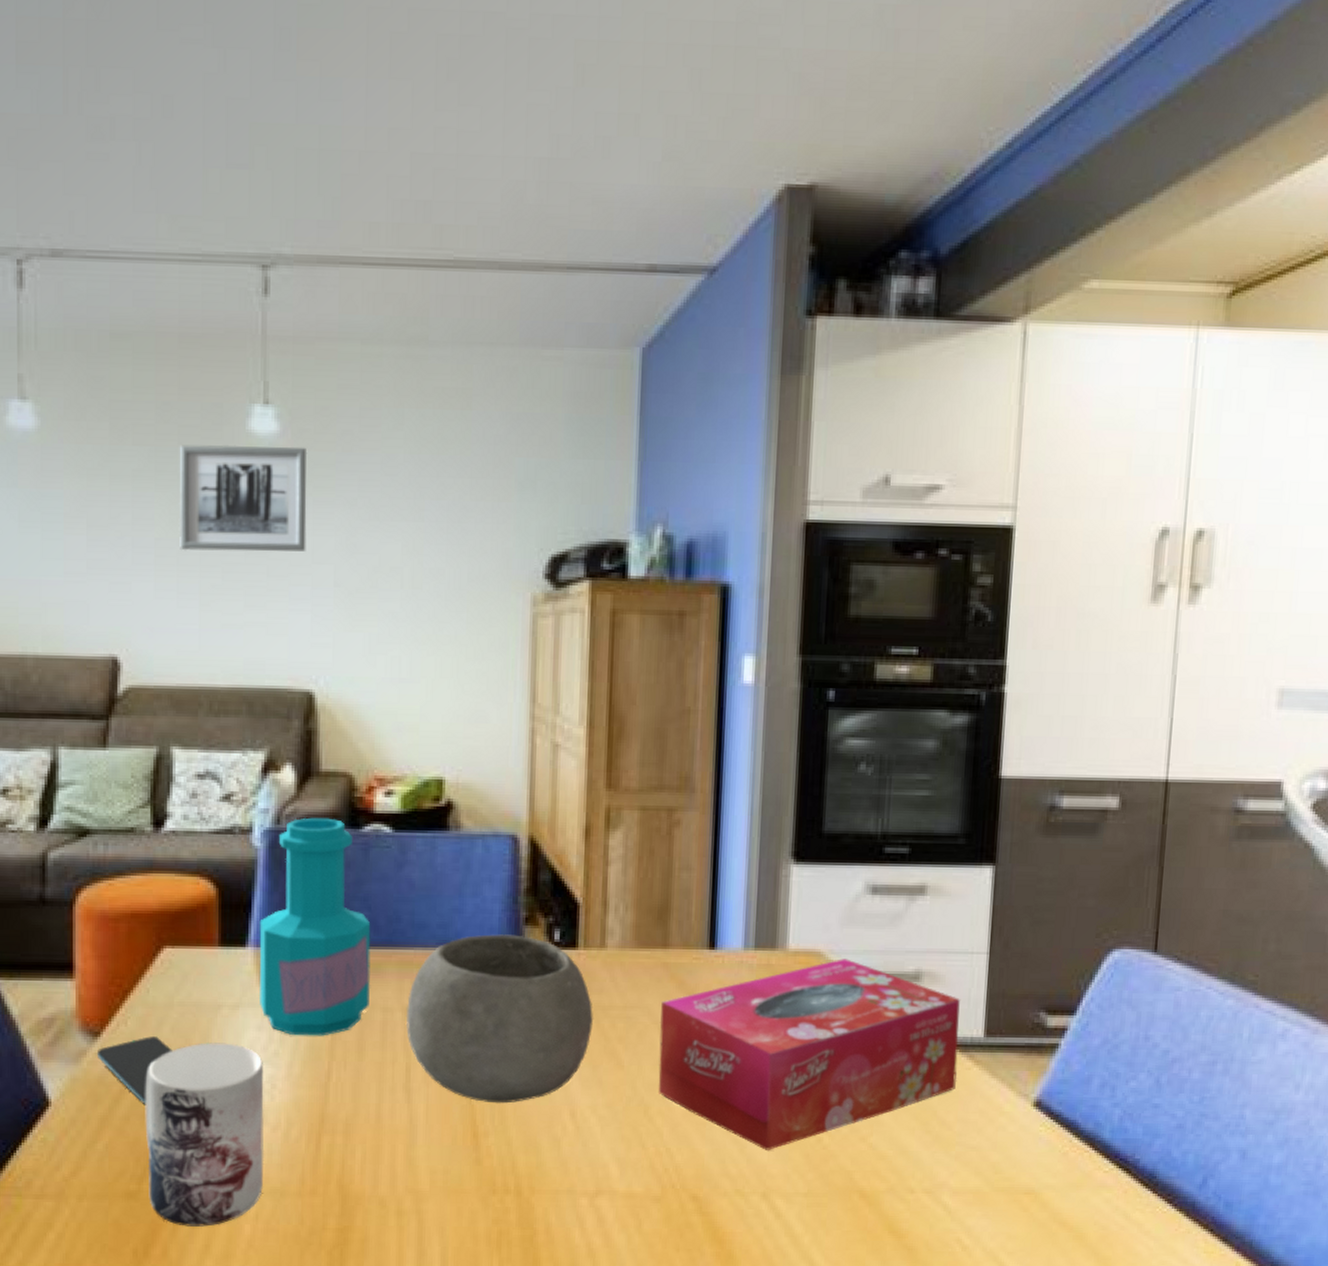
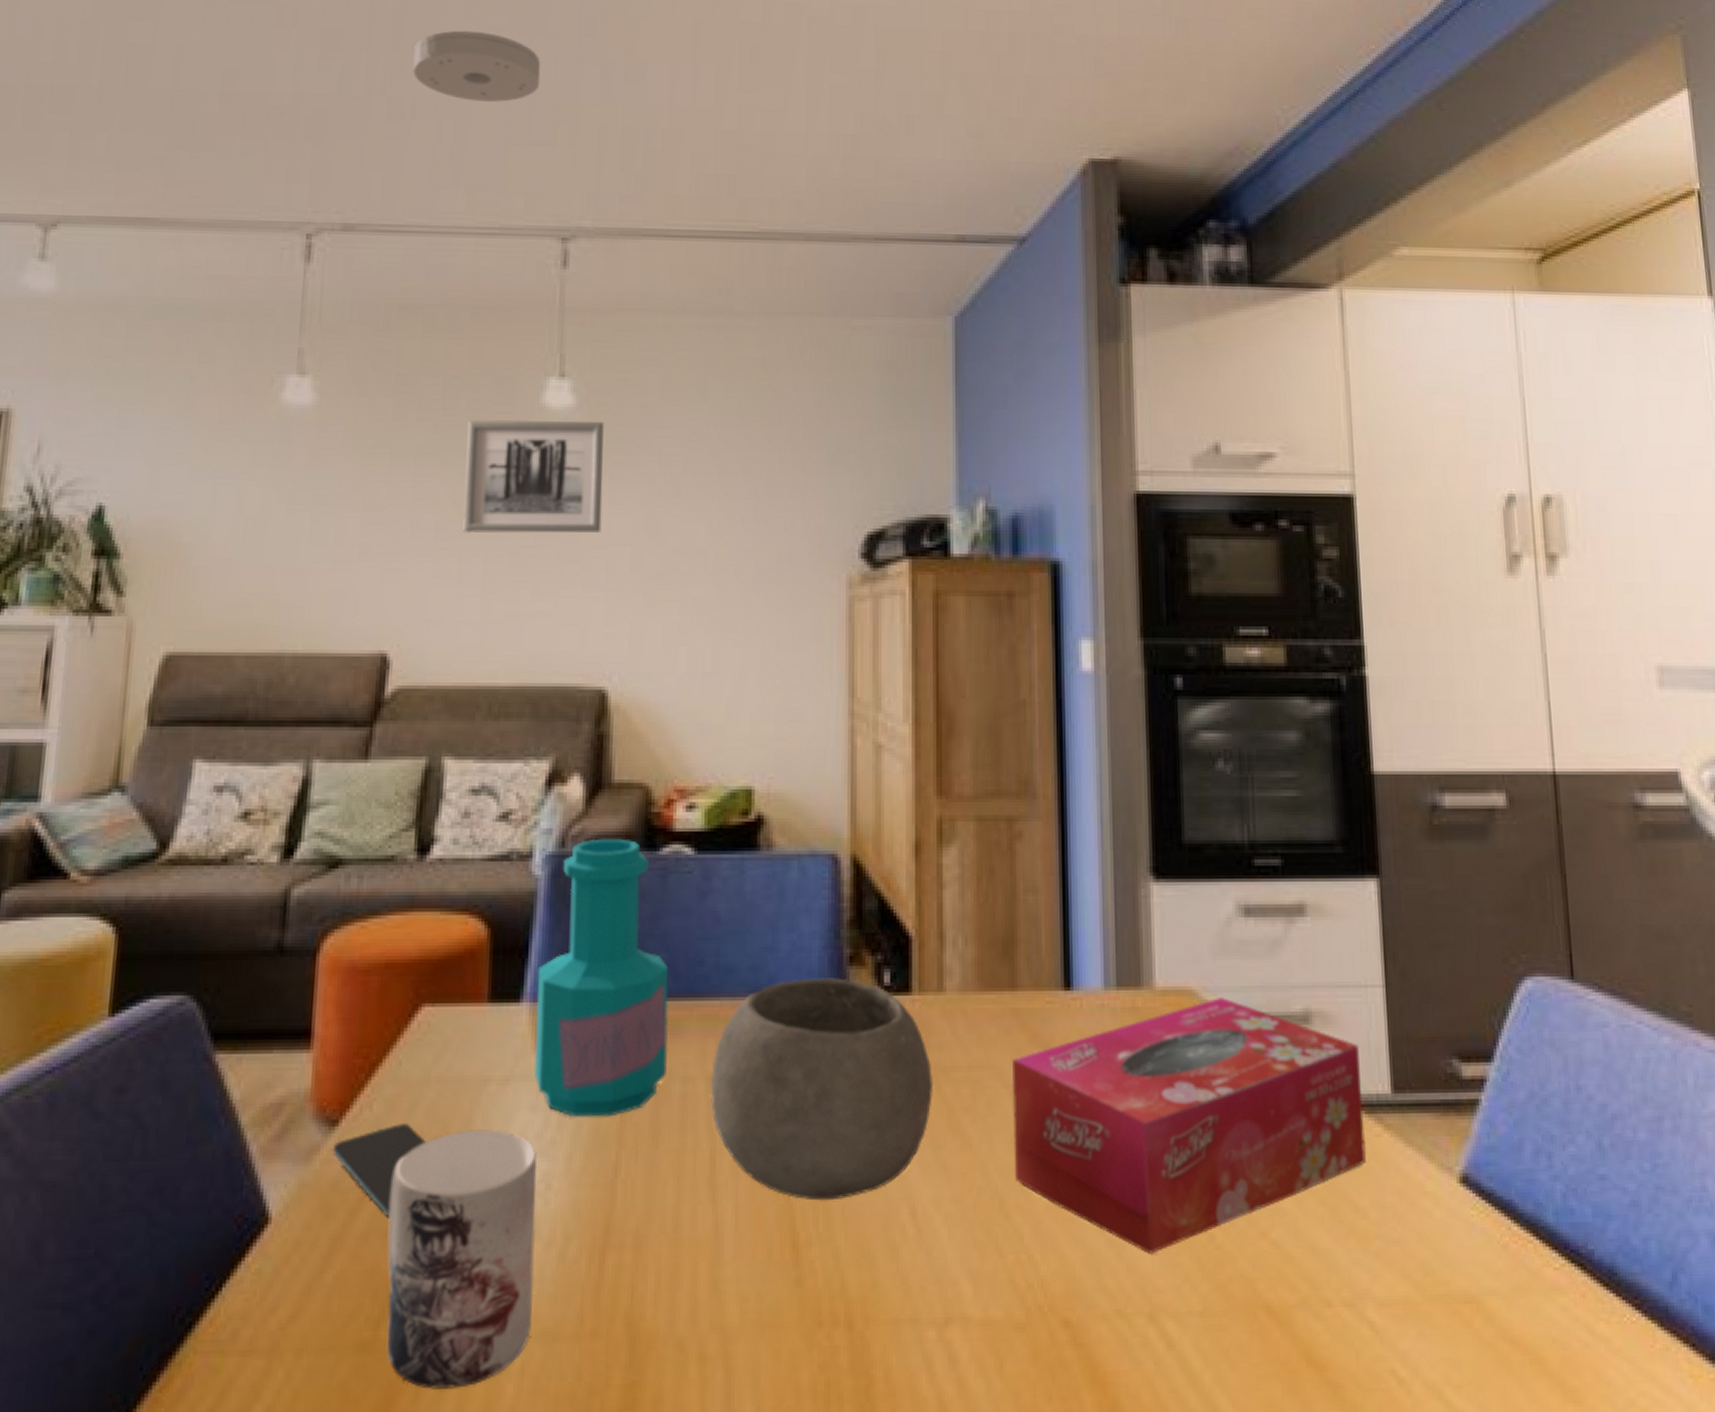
smoke detector: none [108,43,236,122] -> present [413,30,541,102]

